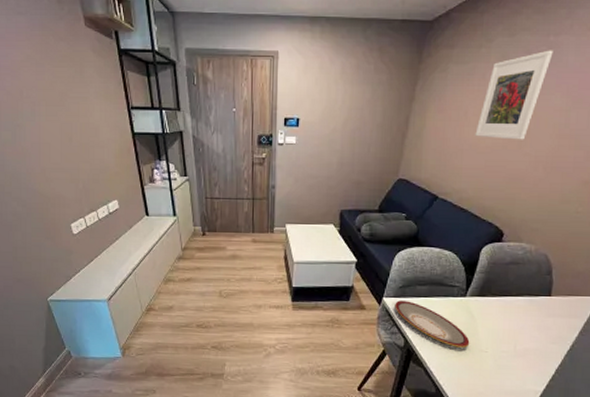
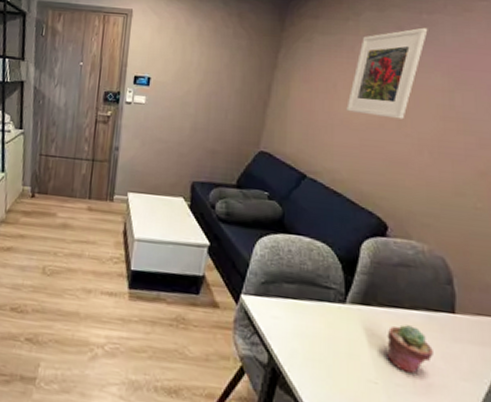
plate: present [395,300,470,348] -> none [256,300,354,375]
potted succulent: none [496,308,531,343] -> present [387,324,433,374]

